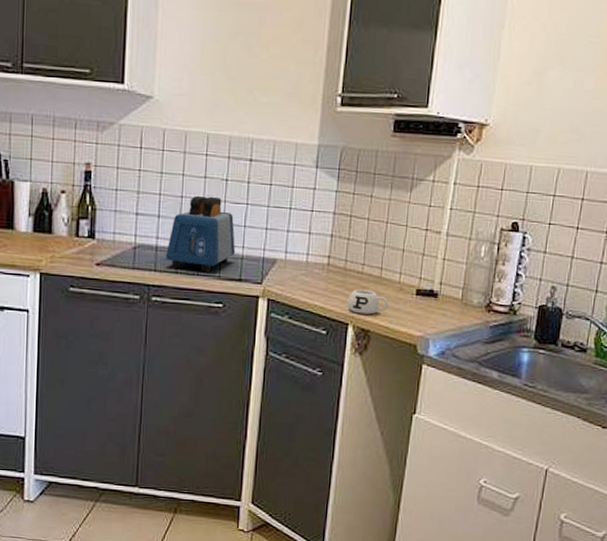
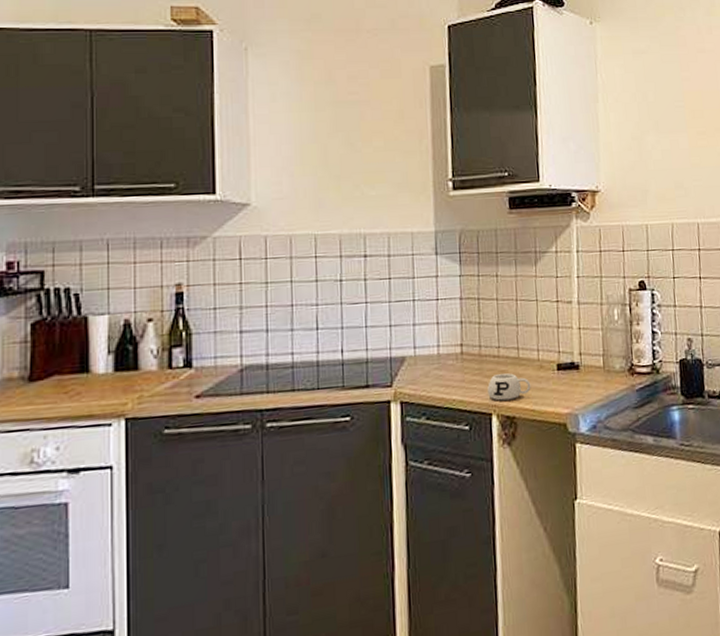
toaster: present [166,195,236,273] -> none [279,299,359,387]

